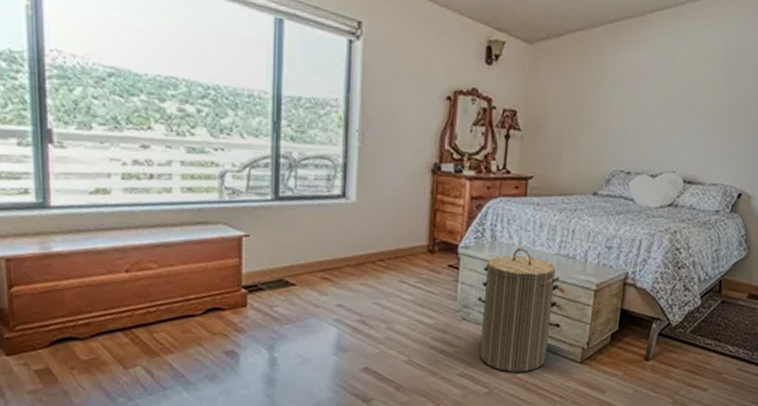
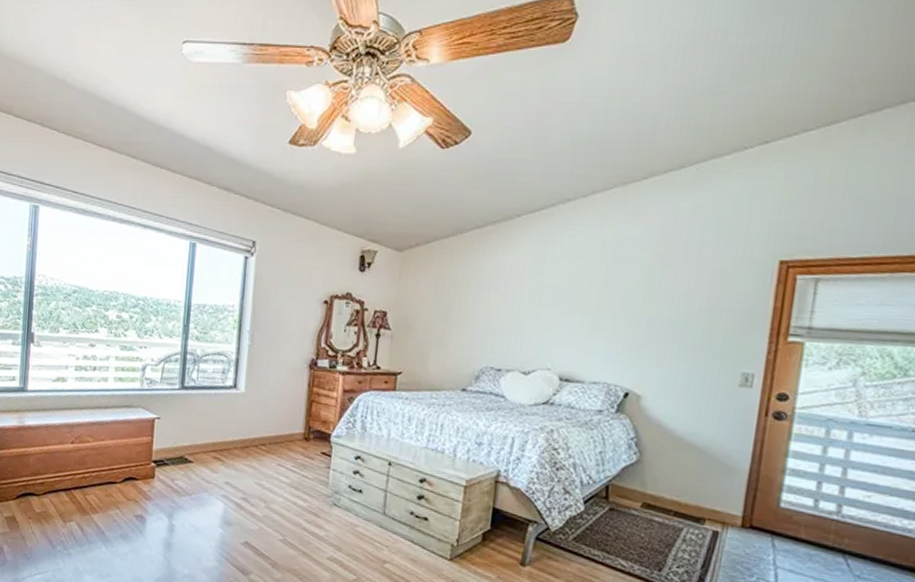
laundry hamper: present [480,248,560,373] -> none [349,439,429,564]

